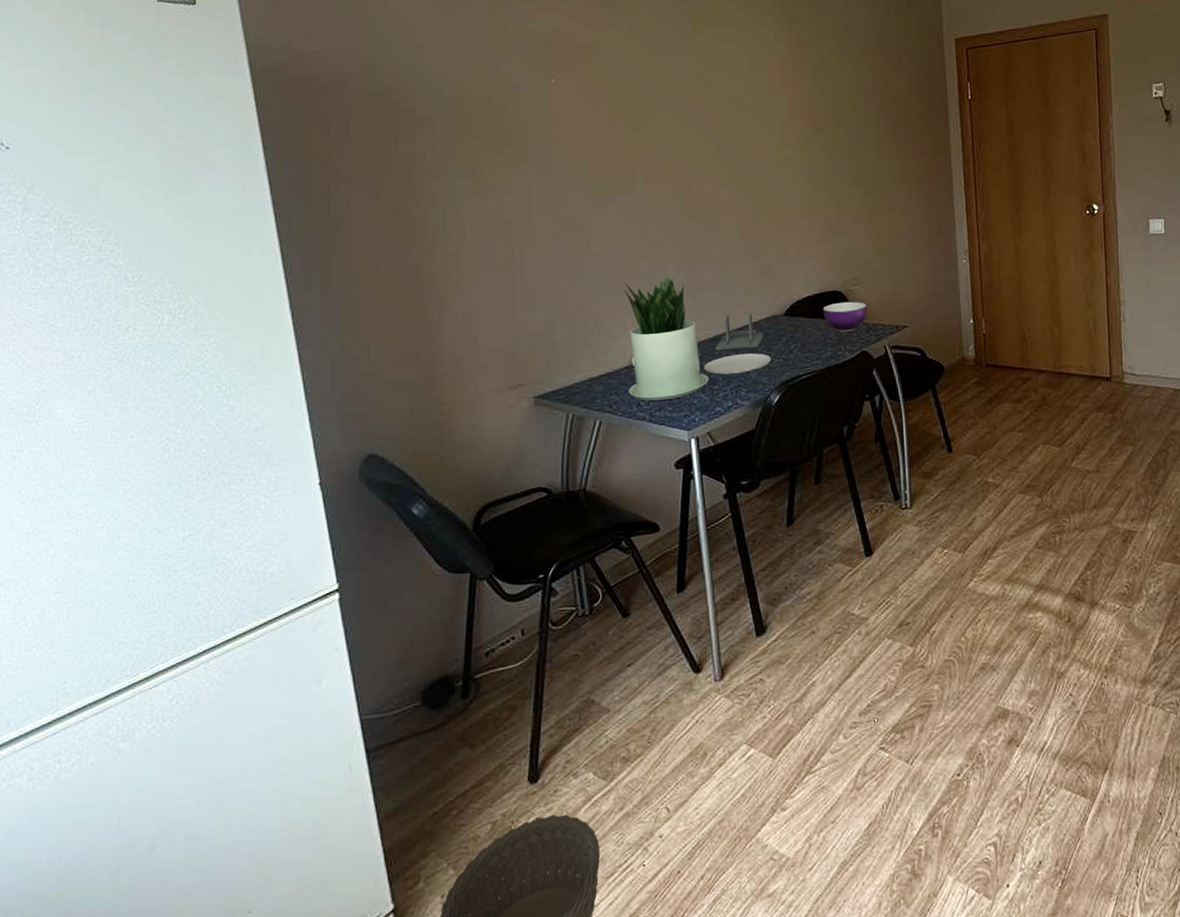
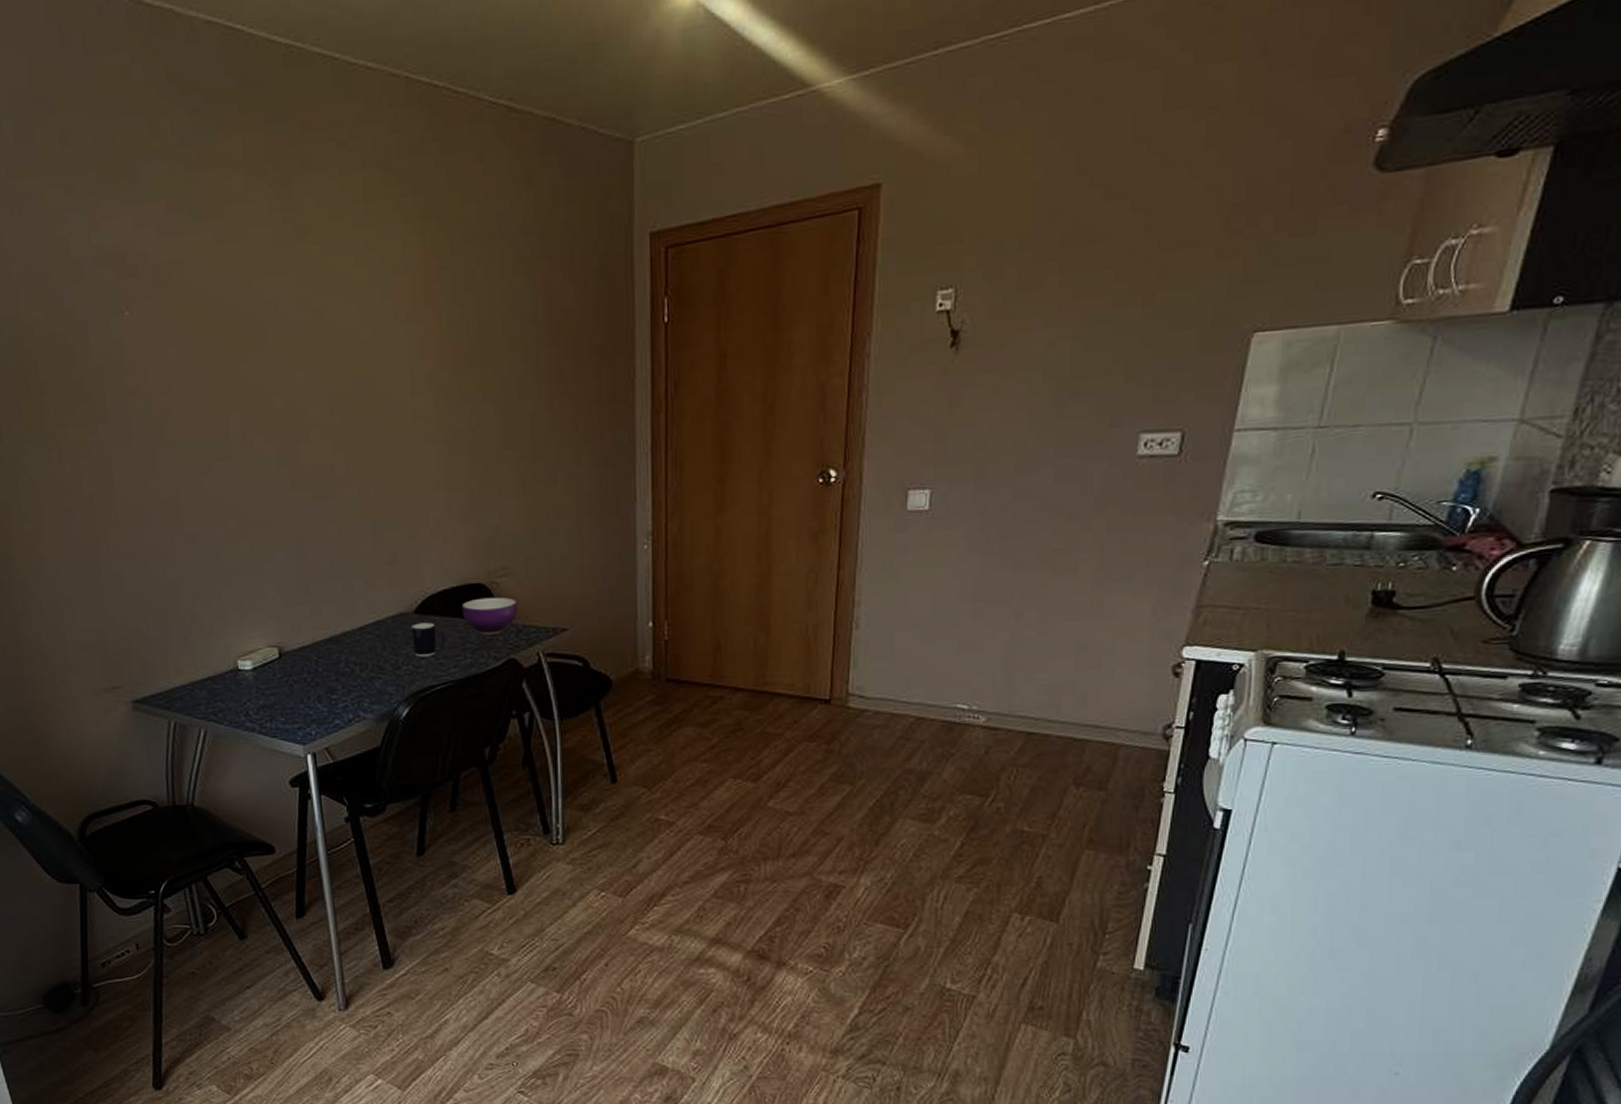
planter: present [624,275,709,401] -> none [224,562,326,710]
plate: present [703,353,772,375] -> none [319,658,400,682]
napkin holder: present [714,313,764,350] -> none [331,610,391,653]
mug: none [780,323,809,352] -> present [410,622,445,657]

